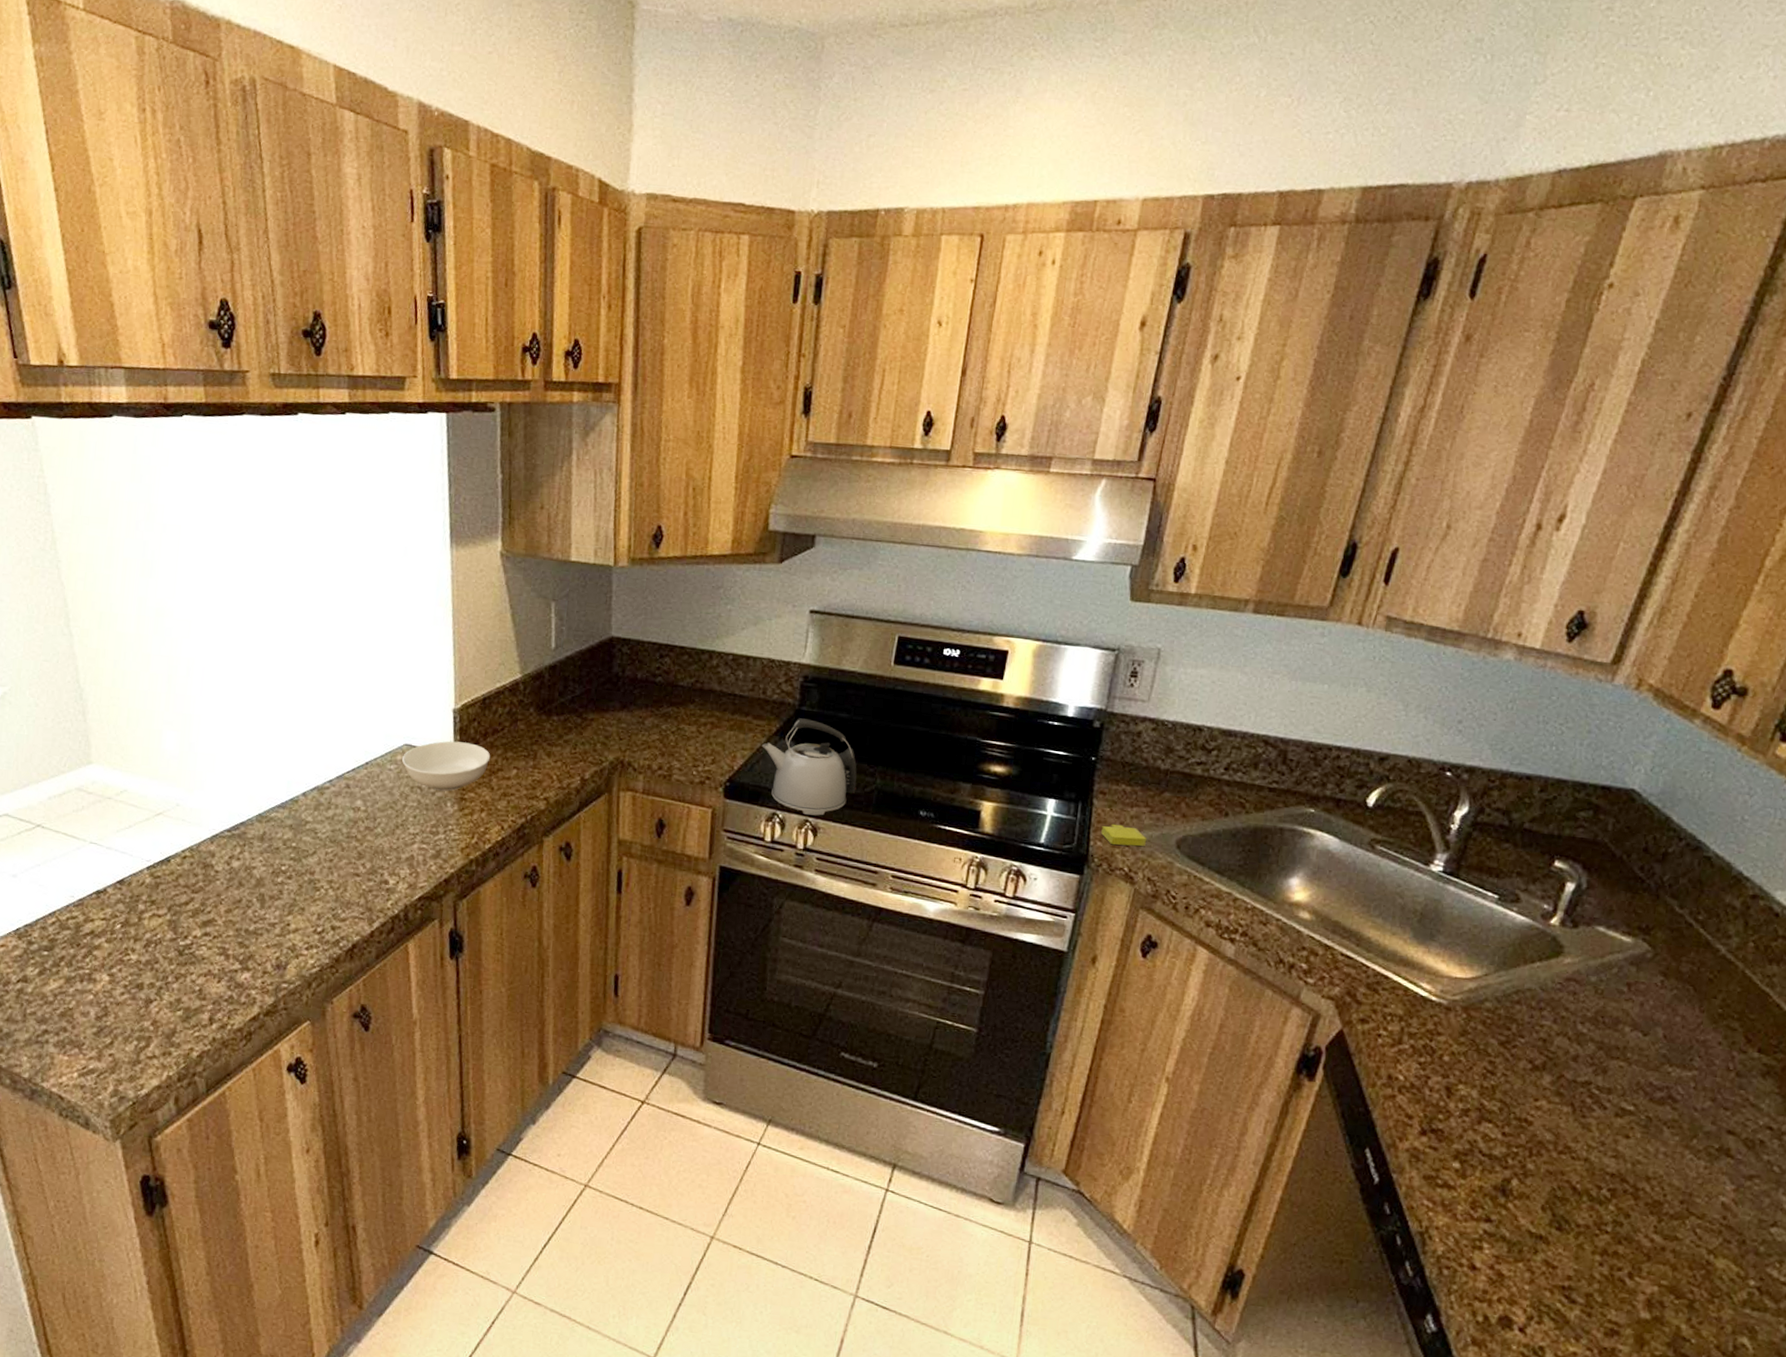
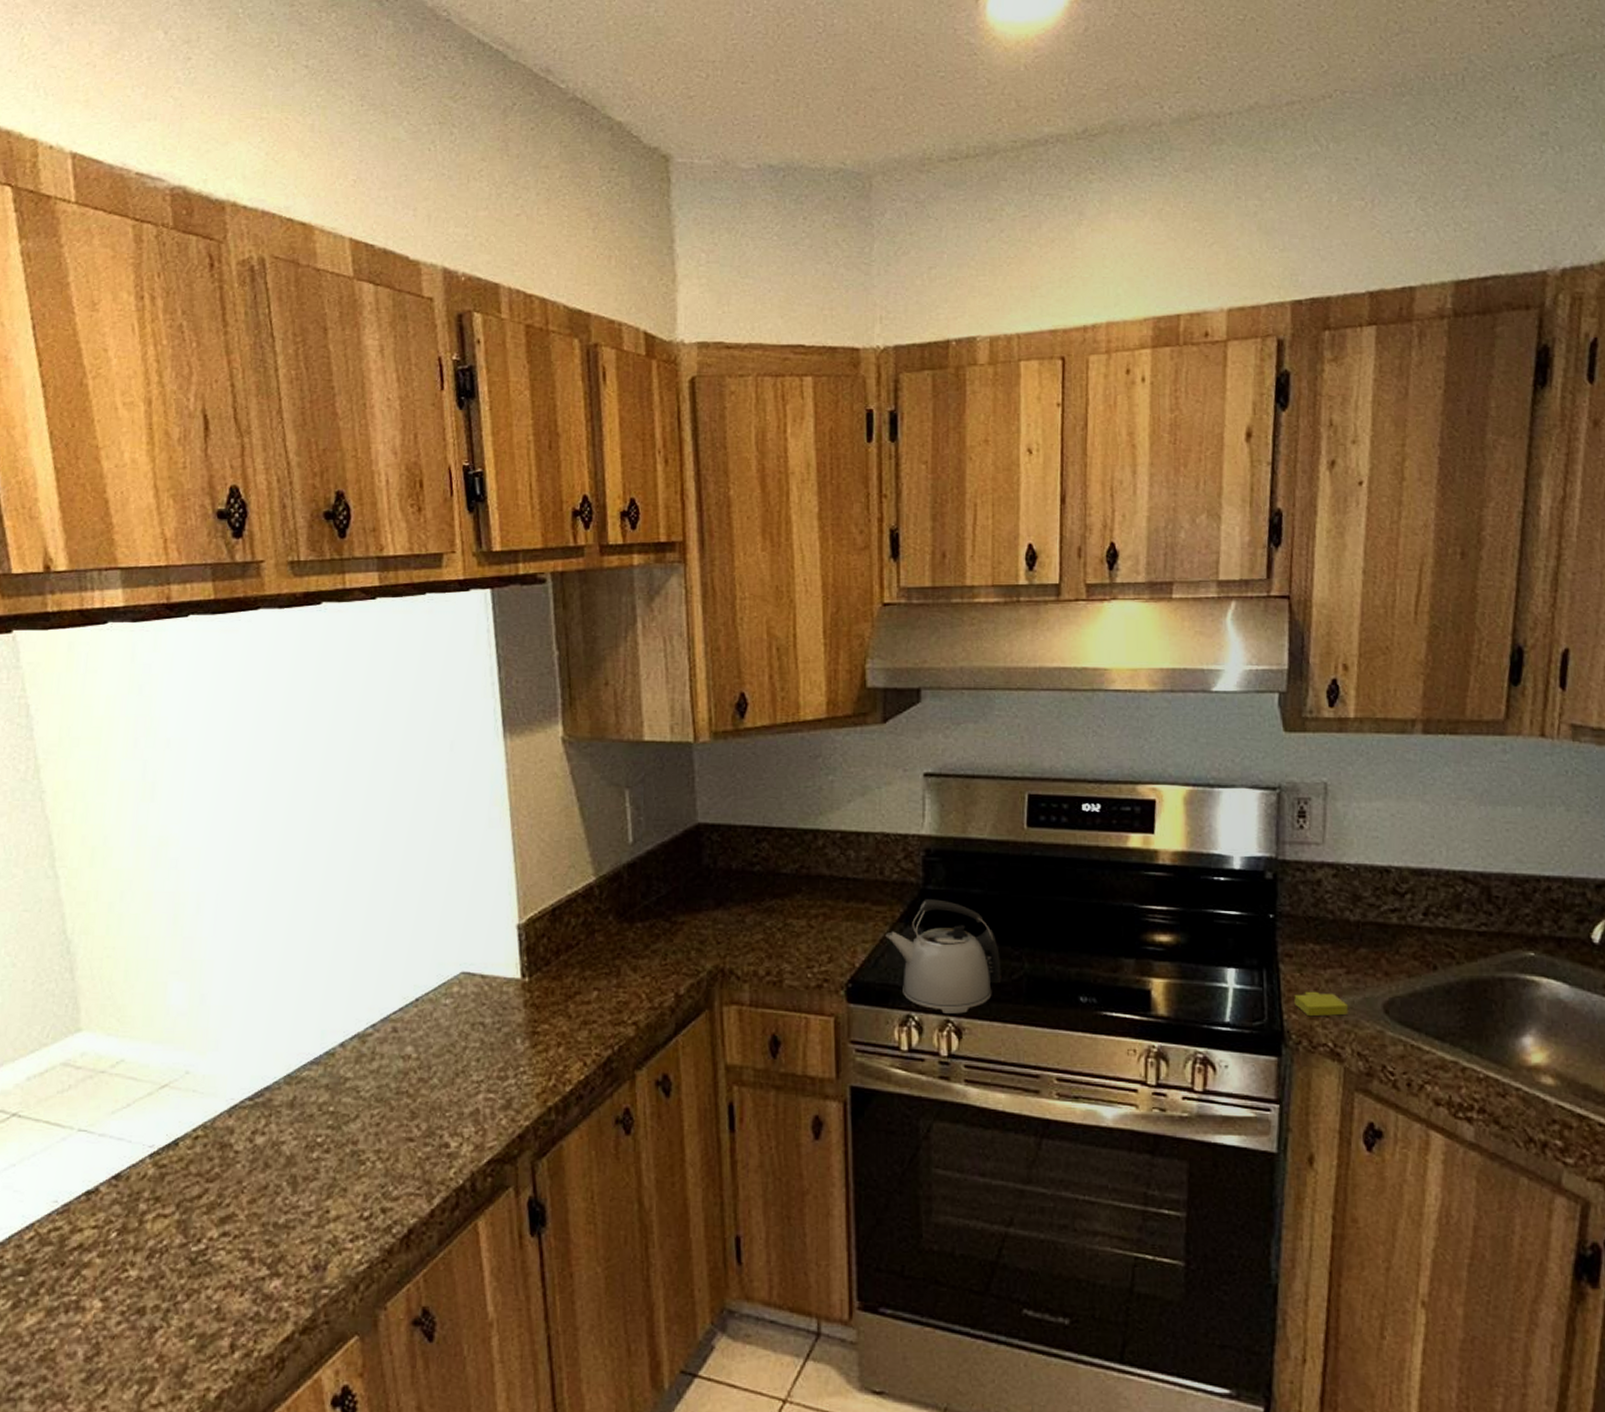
bowl: present [402,741,491,791] -> none [459,963,566,1025]

